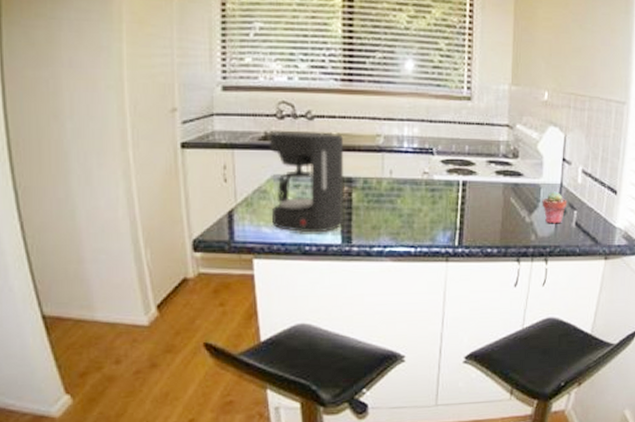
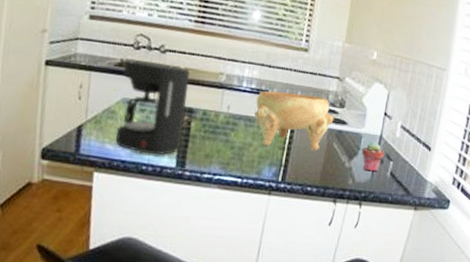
decorative bowl: none [420,148,508,209] -> present [254,91,335,151]

